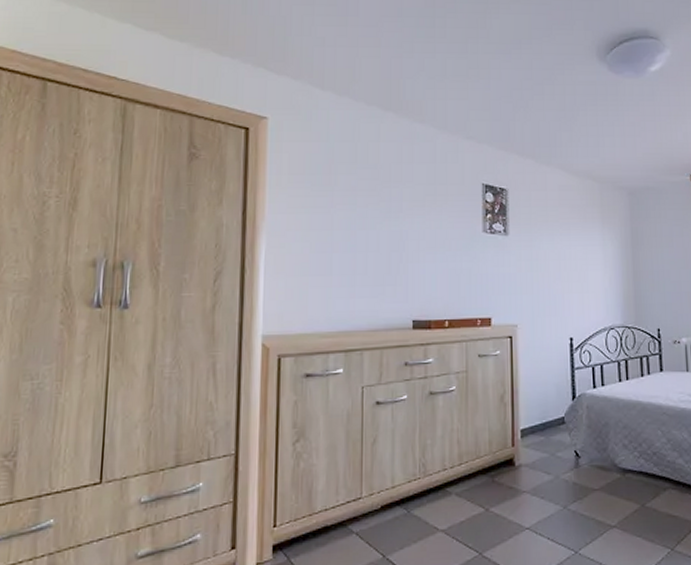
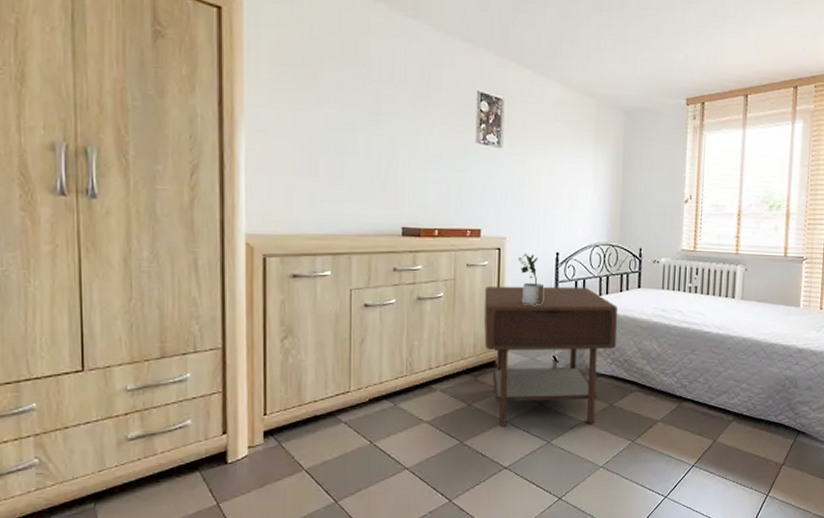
side table: none [497,373,643,535] -> present [483,286,618,427]
potted plant: none [531,340,560,395] -> present [518,253,545,305]

